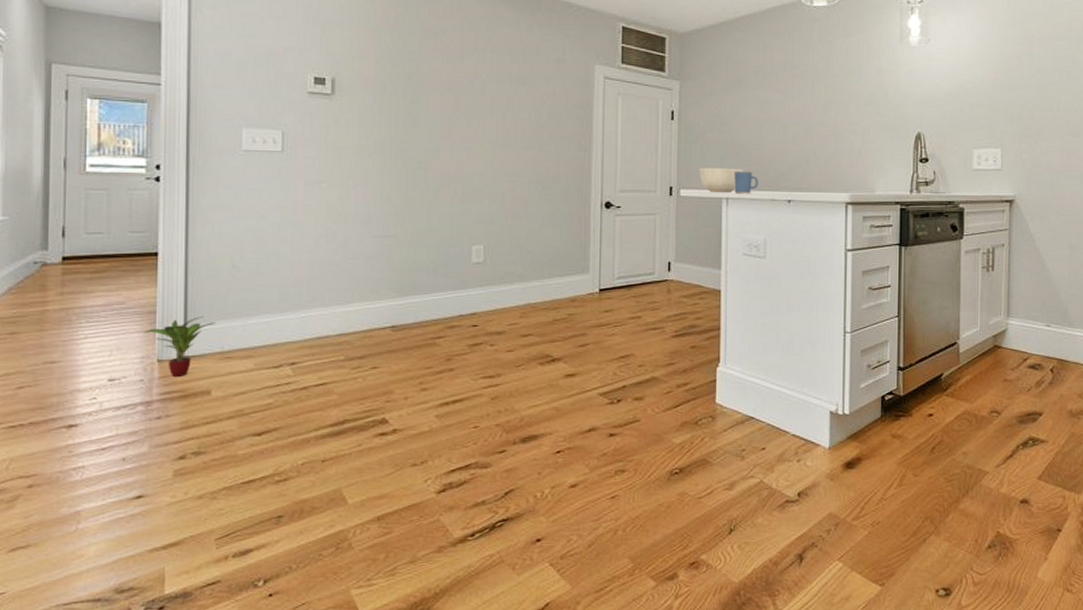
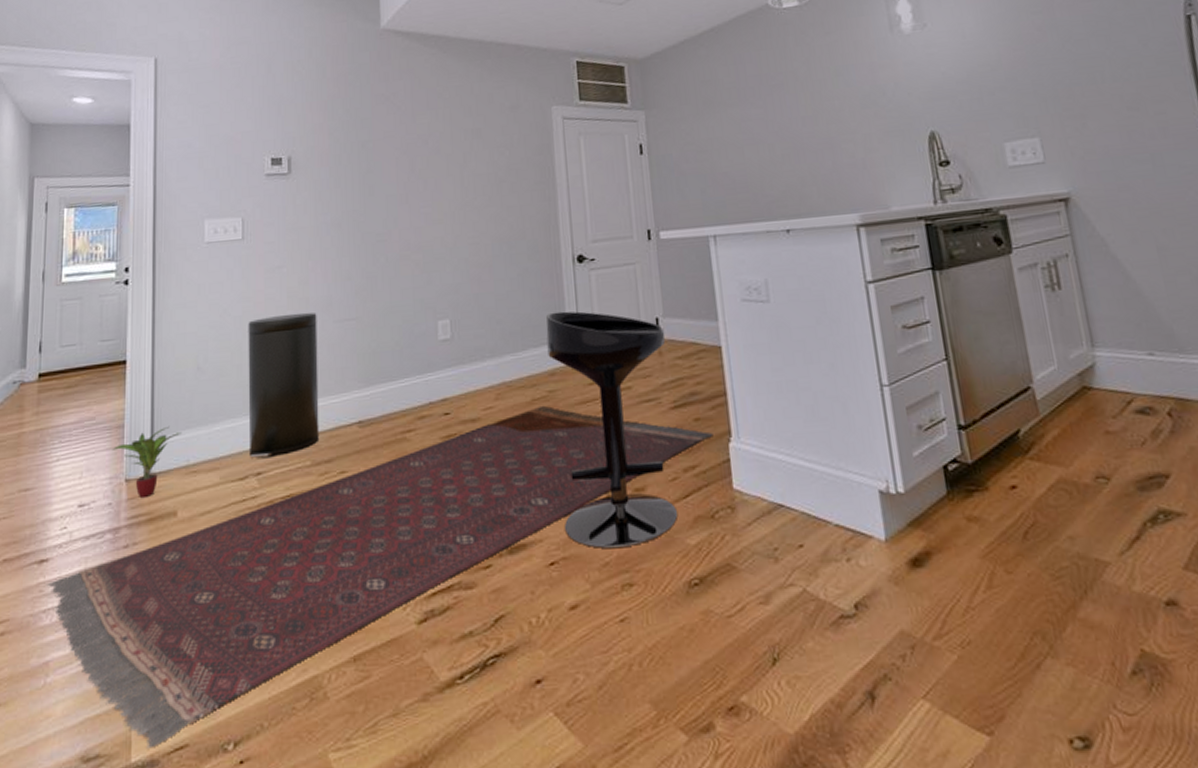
area rug: none [75,325,705,583] -> present [45,405,713,749]
pedal bin: none [284,225,356,350] -> present [248,313,320,458]
bar stool: none [571,248,675,443] -> present [546,311,678,549]
bowl: present [699,167,743,193] -> none [678,199,729,231]
mug: present [734,172,759,194] -> none [719,202,749,230]

